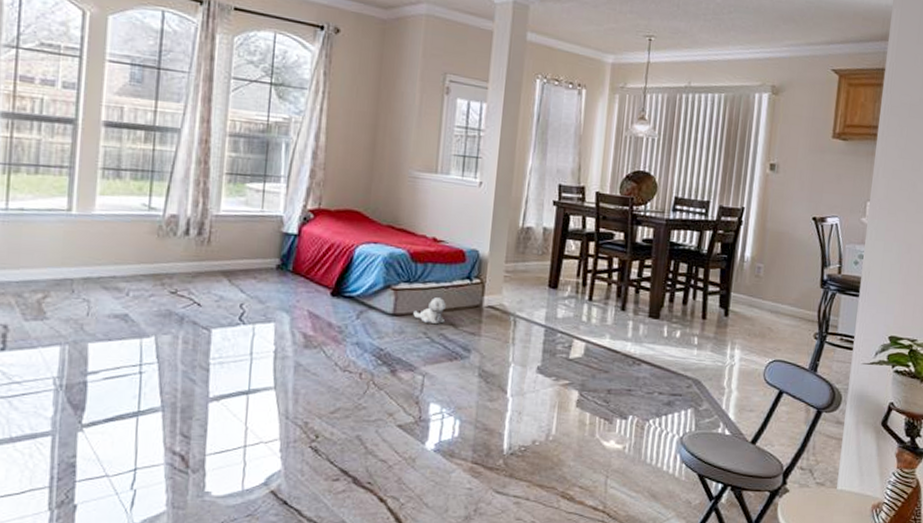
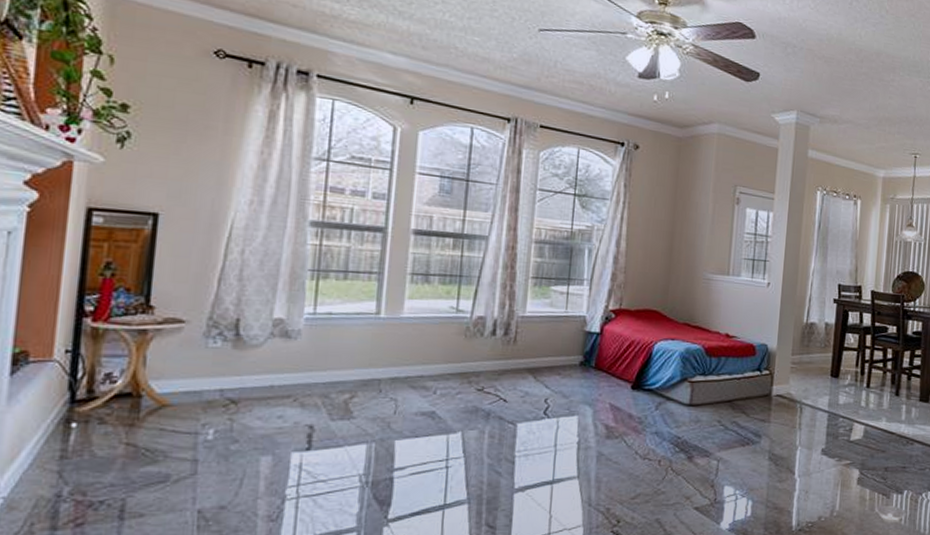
plush toy: present [413,297,447,324] -> none [708,388,739,412]

